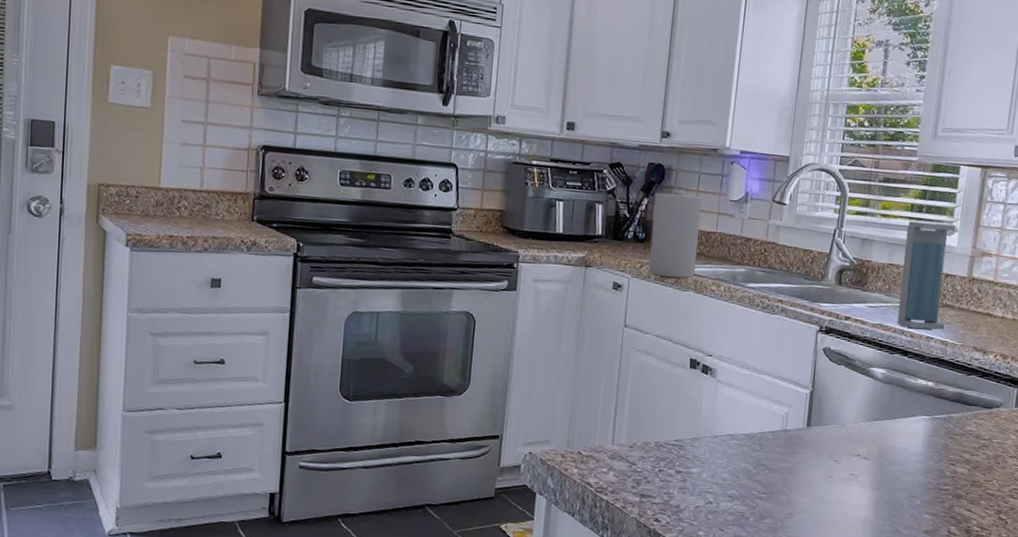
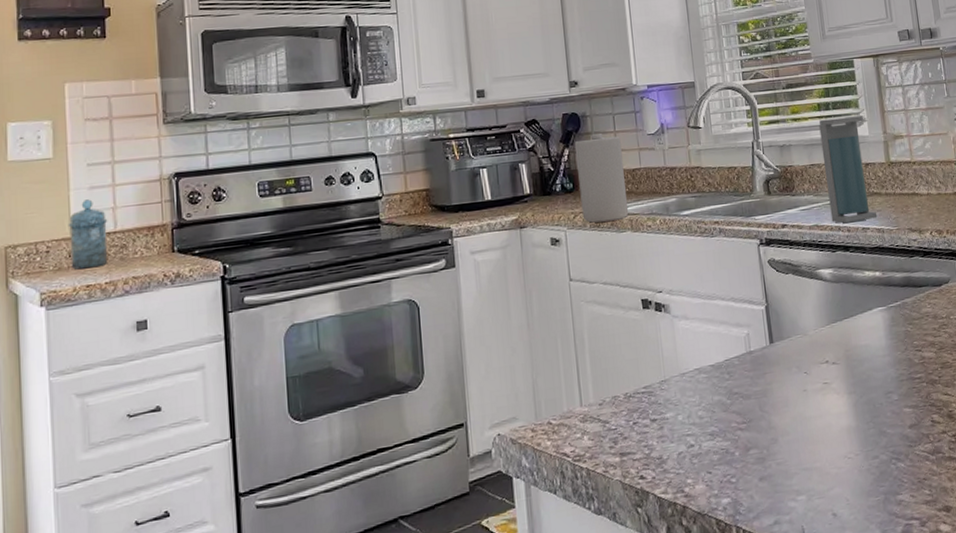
canister: none [157,154,196,221] -> present [68,199,109,270]

